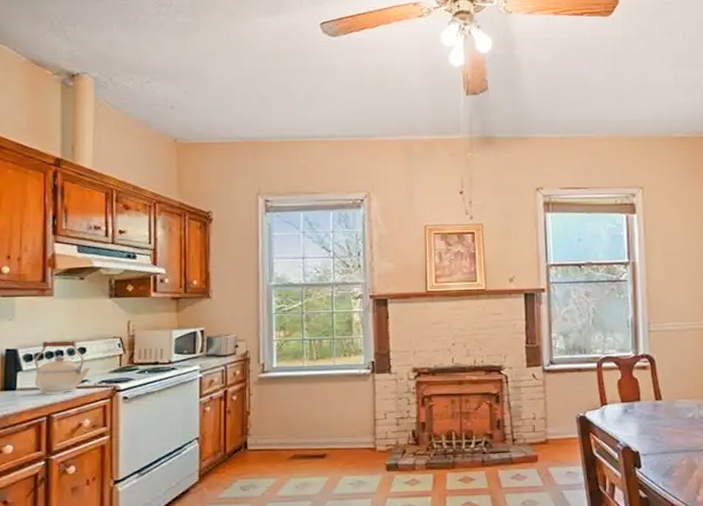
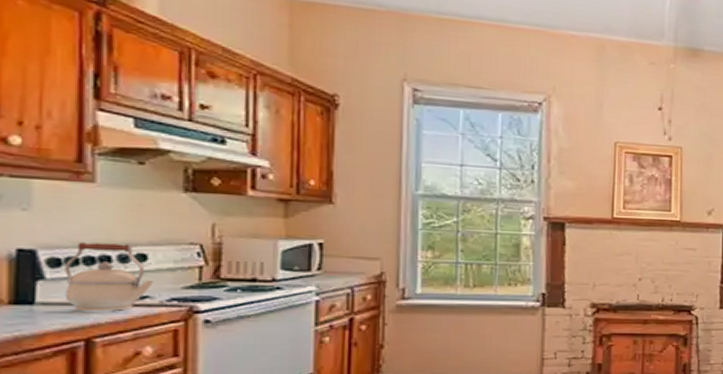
toaster: present [205,334,239,358] -> none [324,249,372,279]

